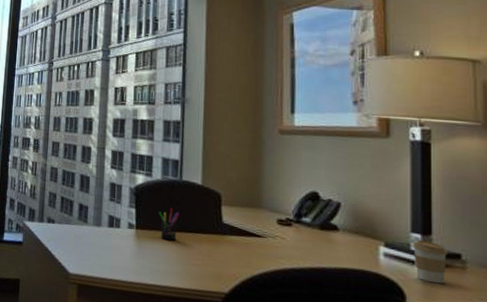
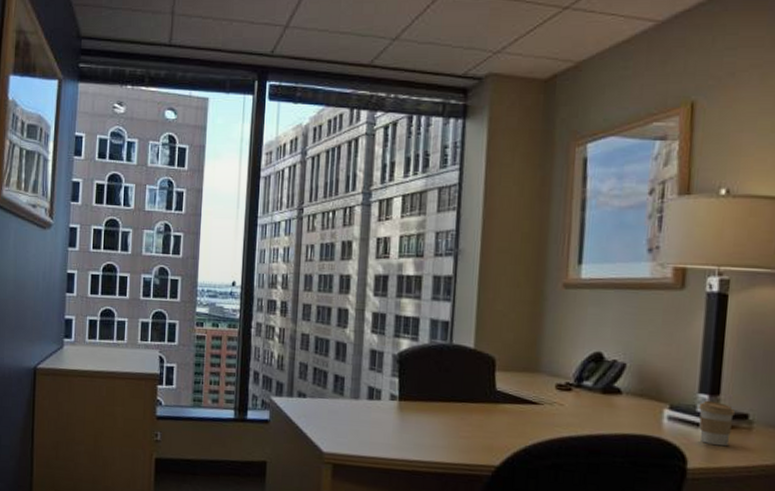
pen holder: present [159,208,180,241] -> none [425,376,449,413]

